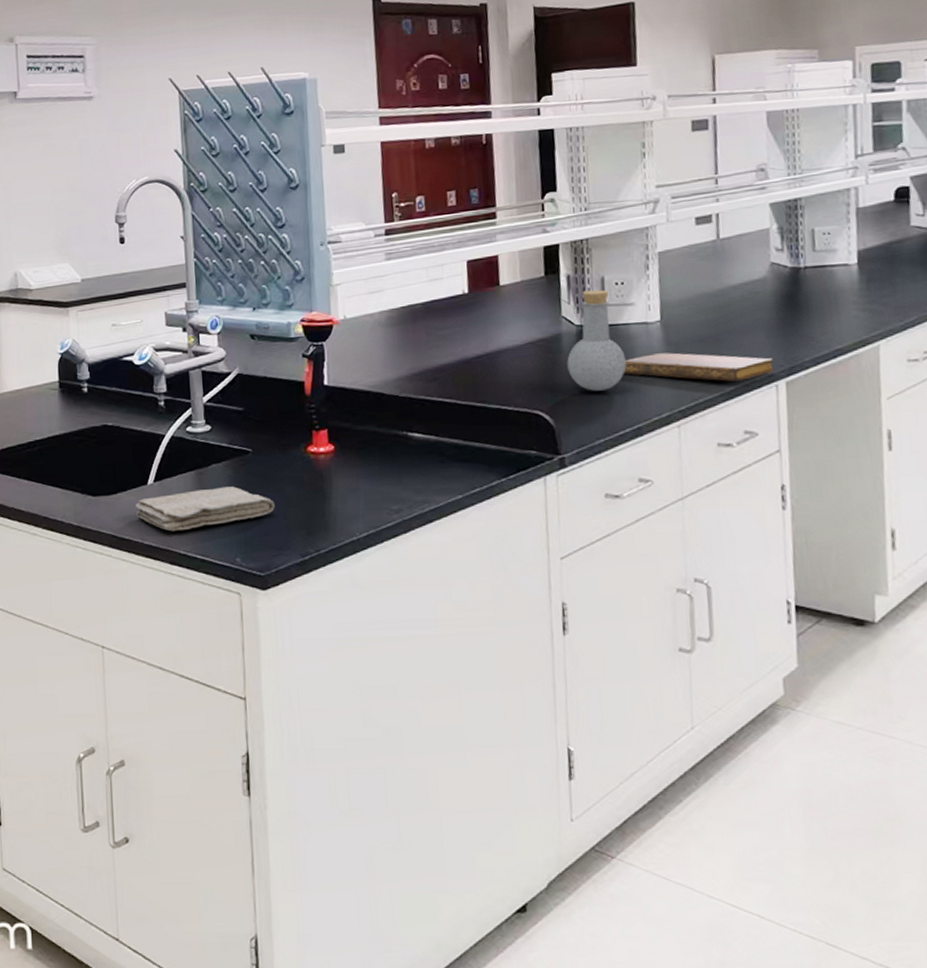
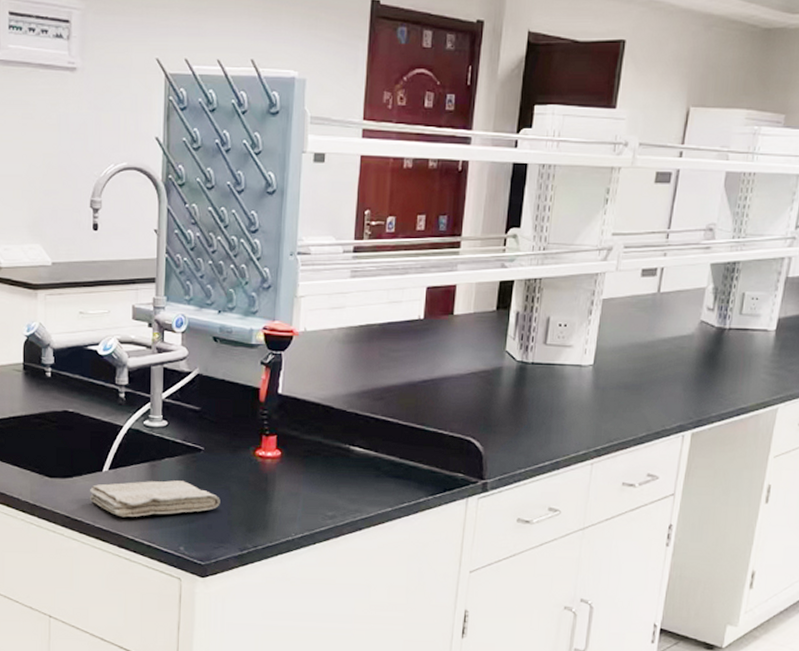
flask: present [567,289,627,392] -> none [503,328,557,426]
notebook: present [623,352,774,382] -> none [552,395,685,428]

